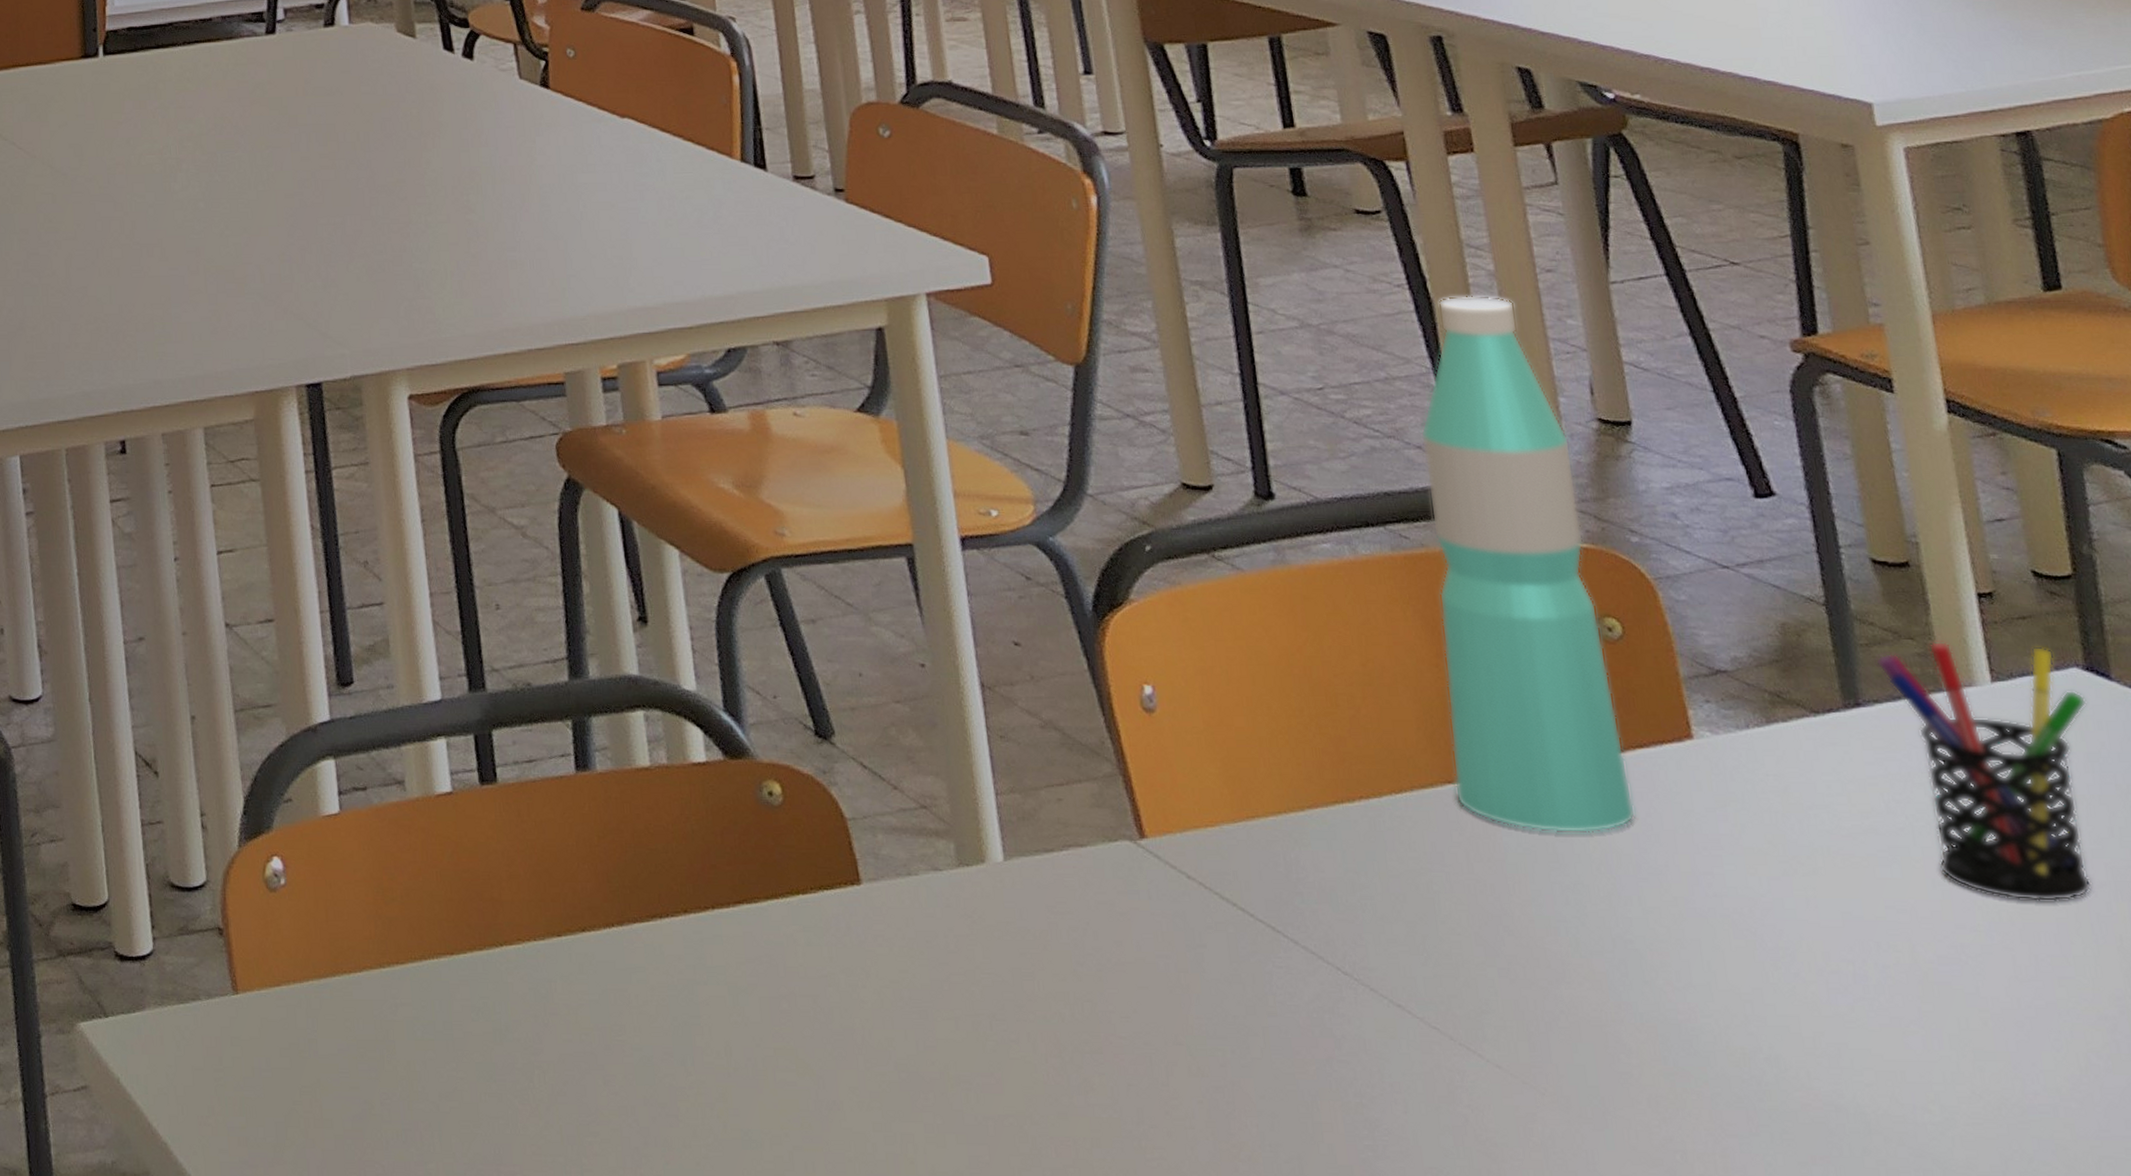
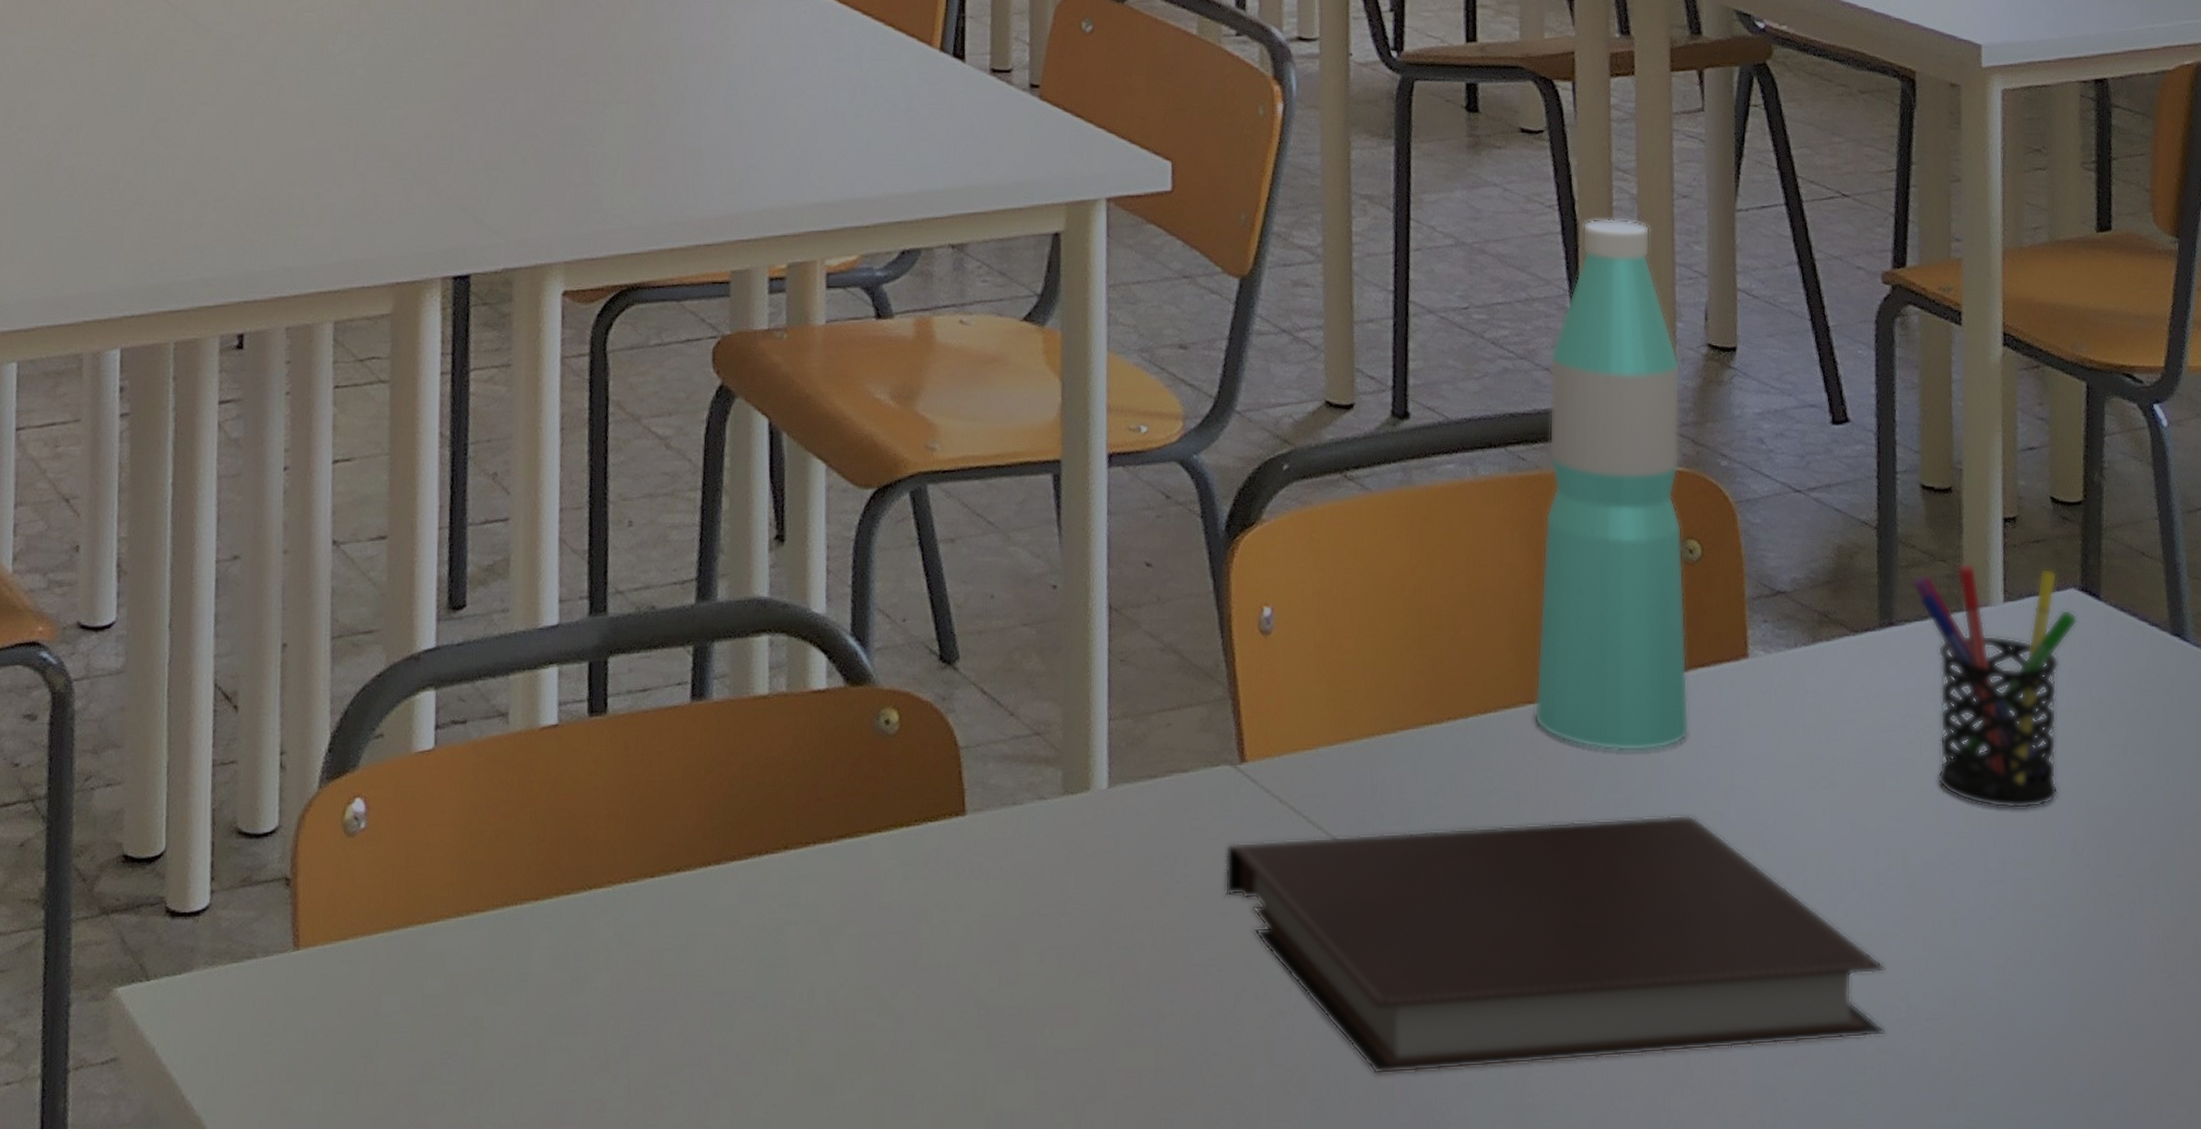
notebook: none [1136,900,1919,1156] -> present [1224,815,1886,1075]

